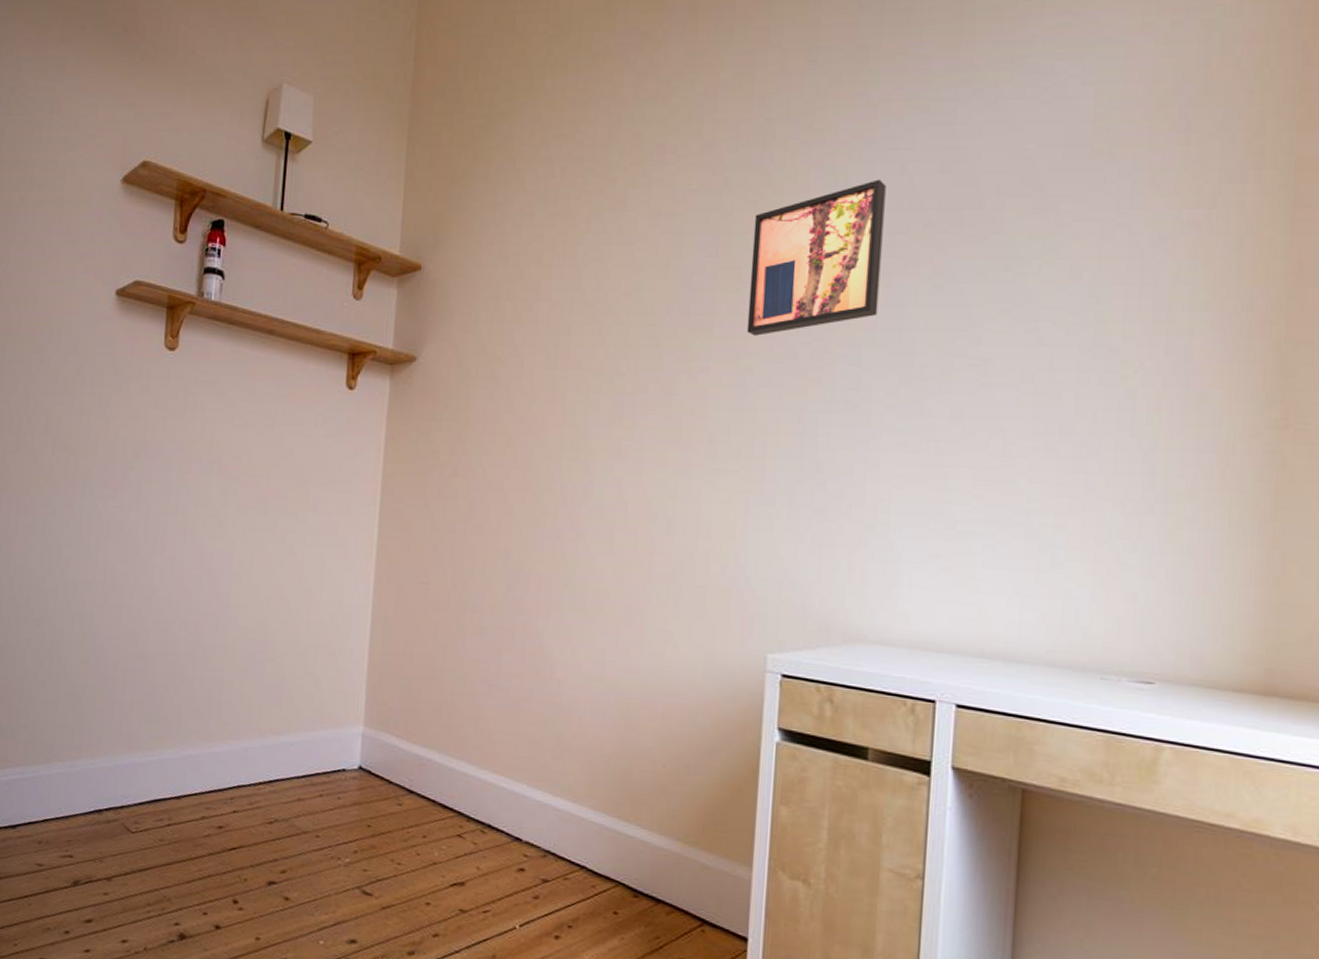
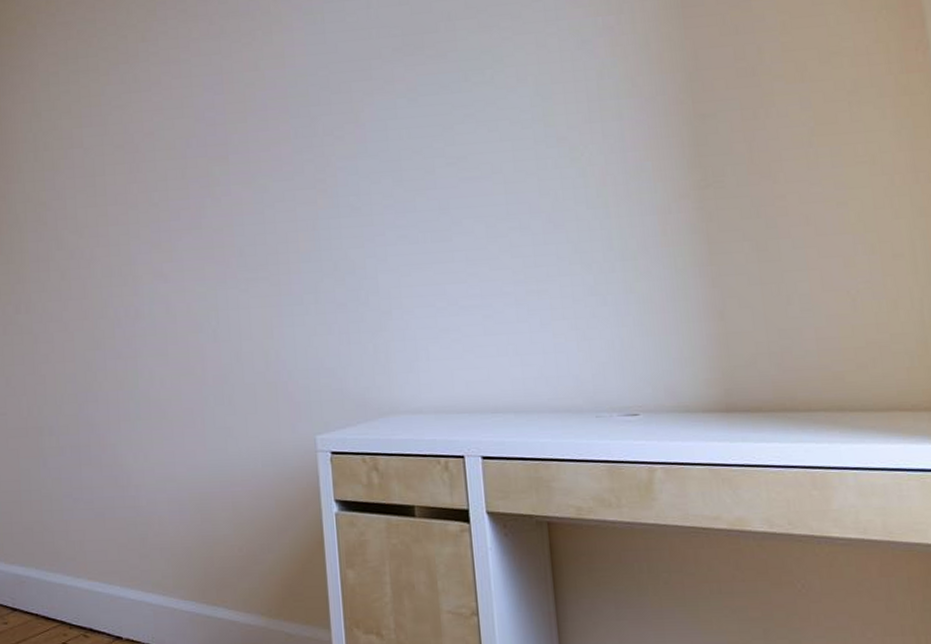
wall art: present [746,179,886,336] -> none [250,15,366,159]

